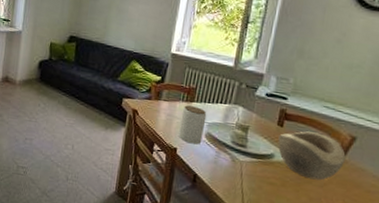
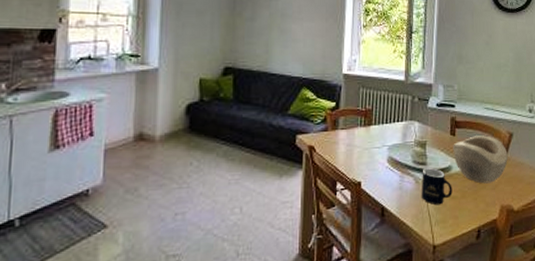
jar: present [179,105,207,145] -> none [361,130,386,173]
mug: none [236,150,272,187] -> present [421,168,452,206]

